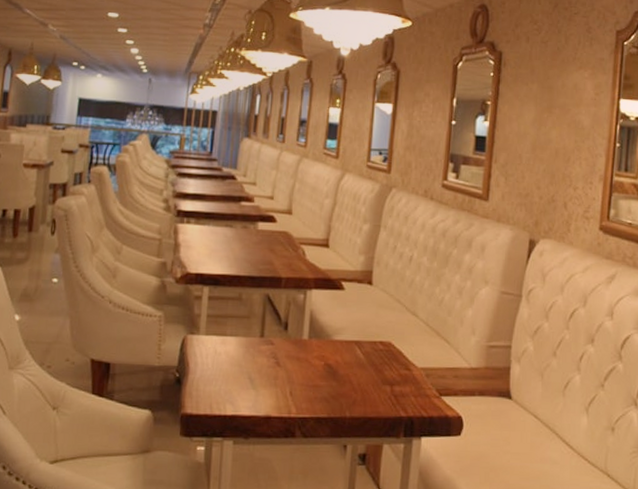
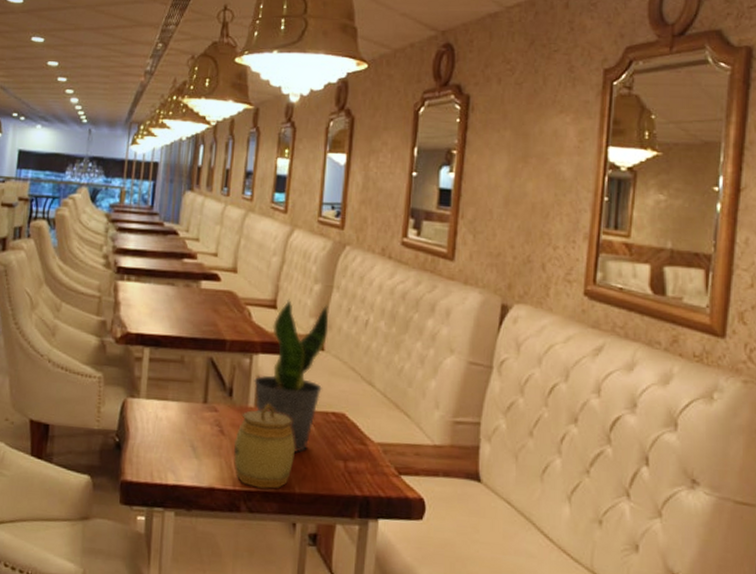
jar: none [288,335,346,415] -> present [233,403,295,489]
potted plant: none [308,238,377,380] -> present [254,299,329,453]

